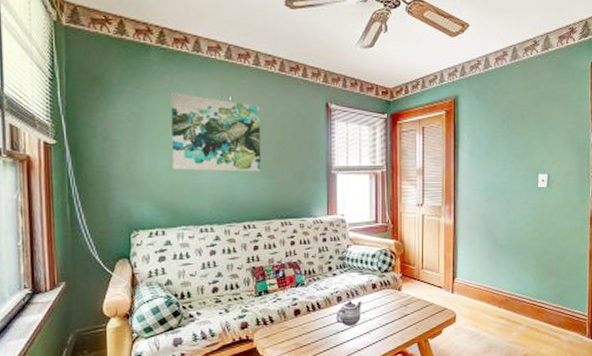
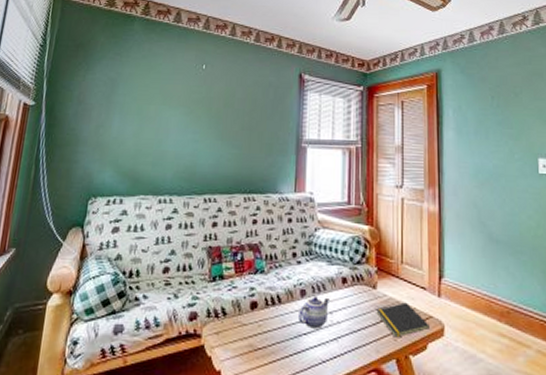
wall art: present [171,91,261,172] -> none [140,59,233,141]
notepad: none [401,299,444,327] -> present [376,302,430,338]

